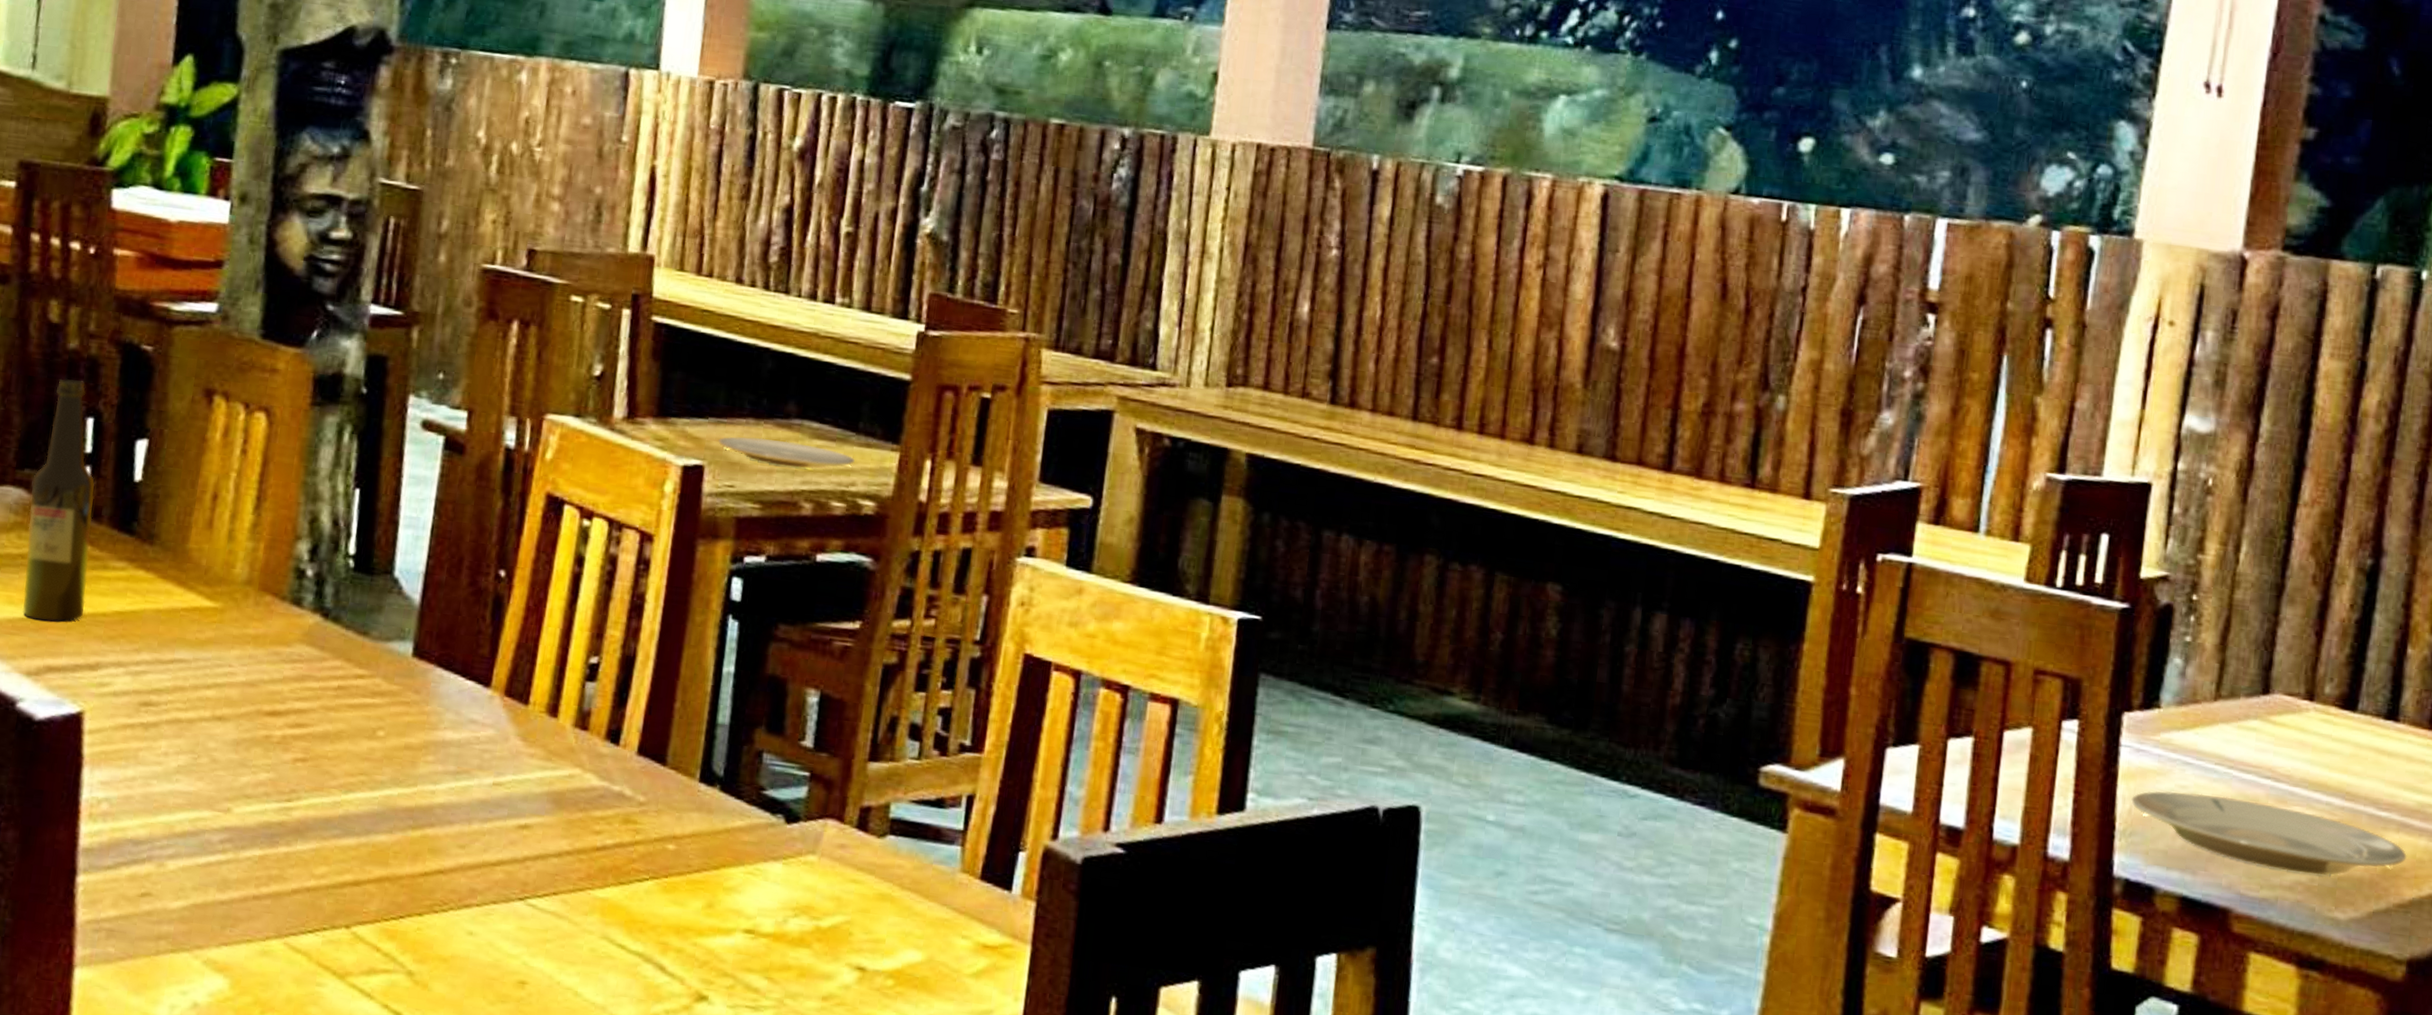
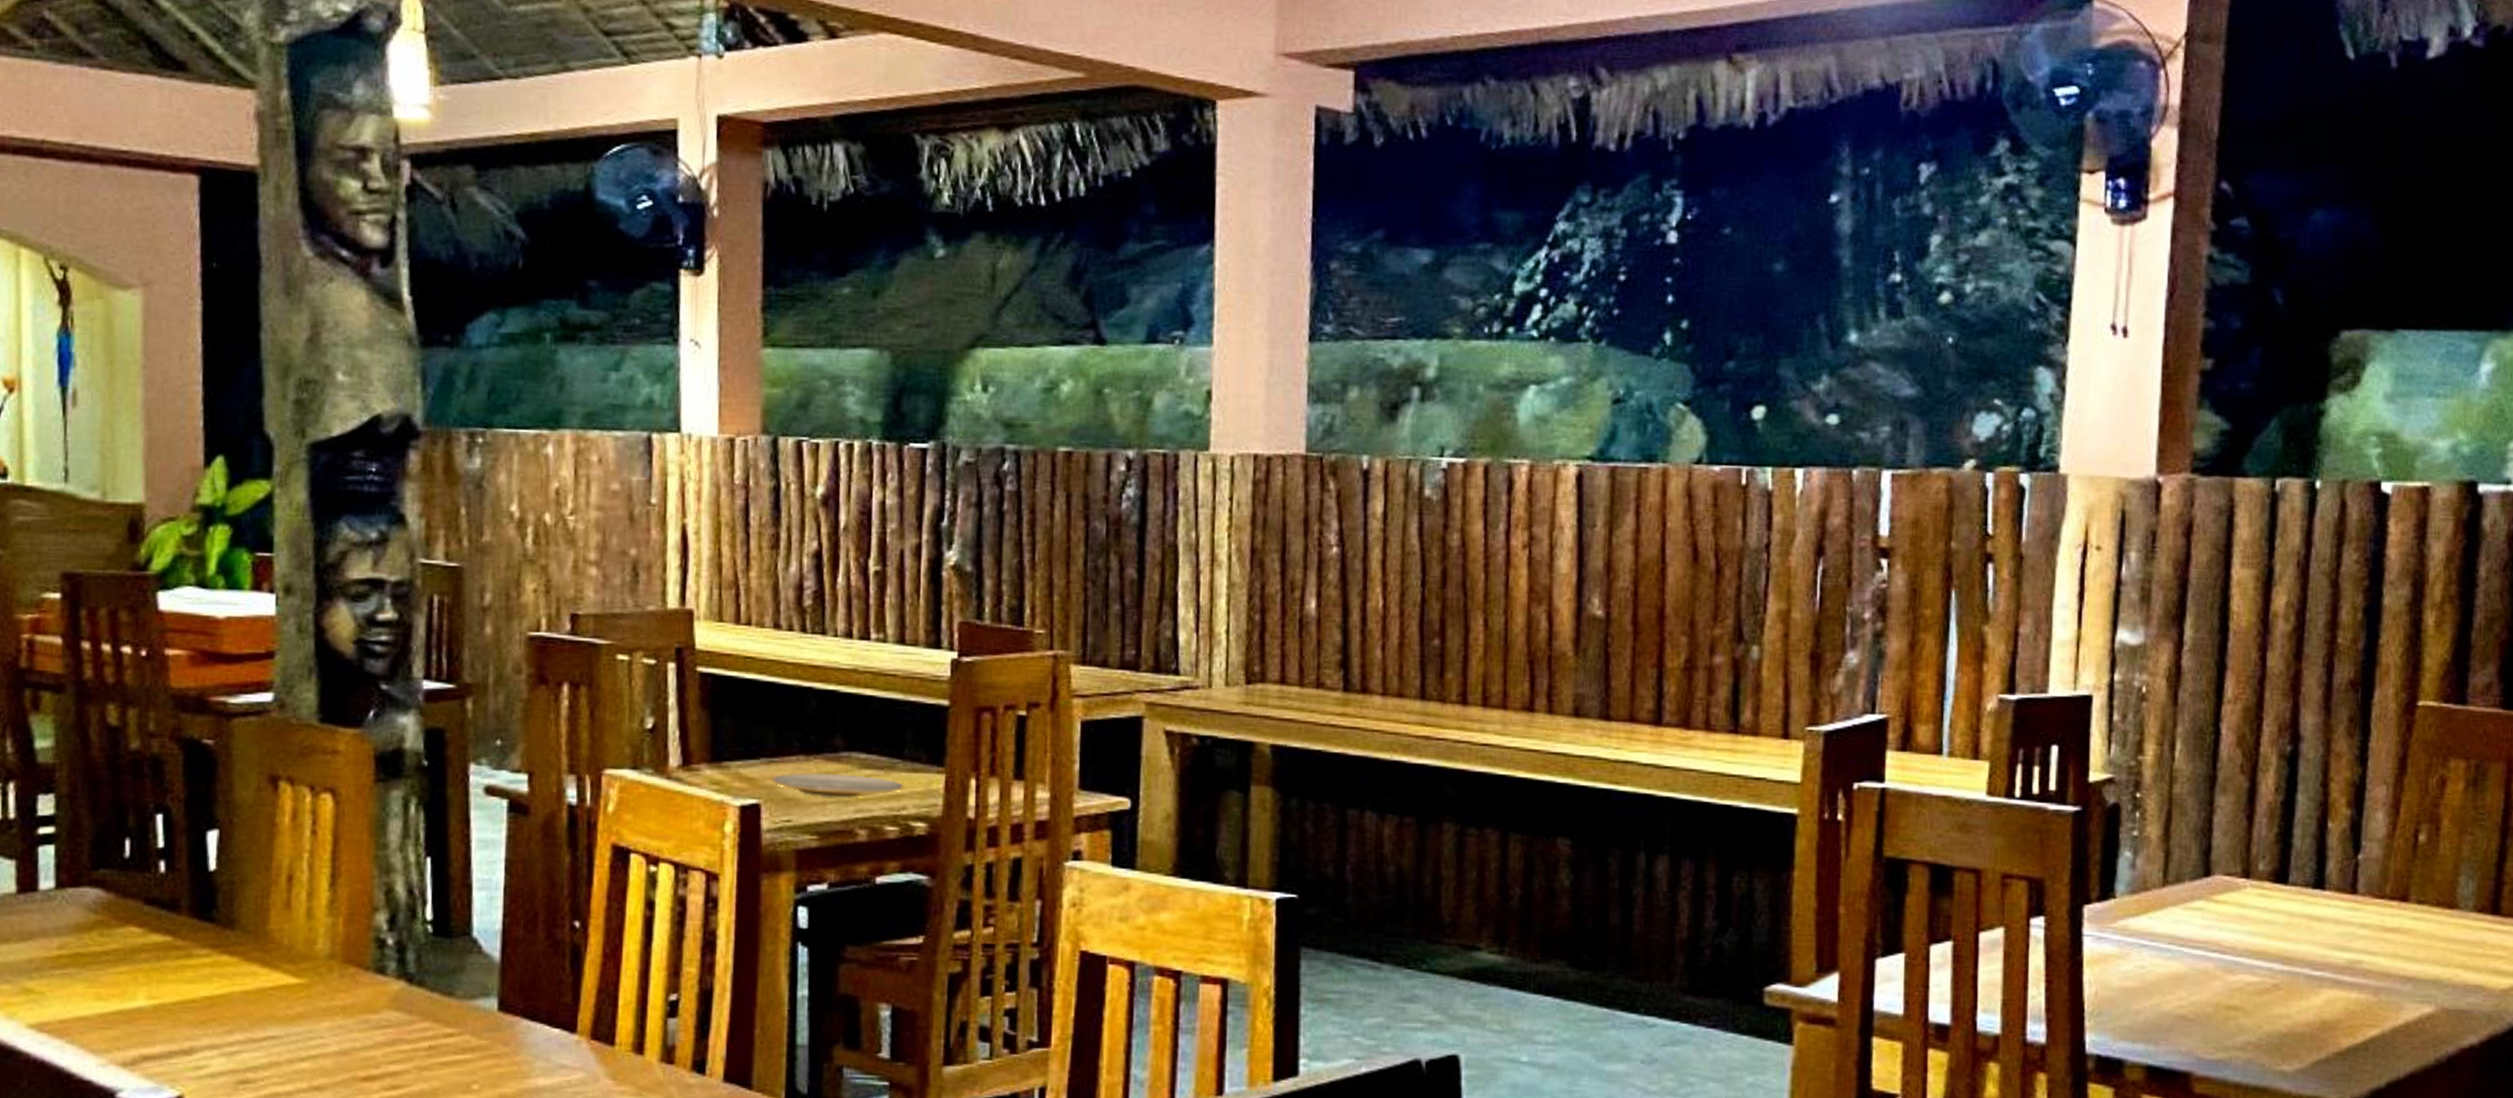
beer bottle: present [22,378,96,621] -> none [108,778,174,1012]
plate: present [2131,791,2408,875] -> none [2096,971,2342,1034]

